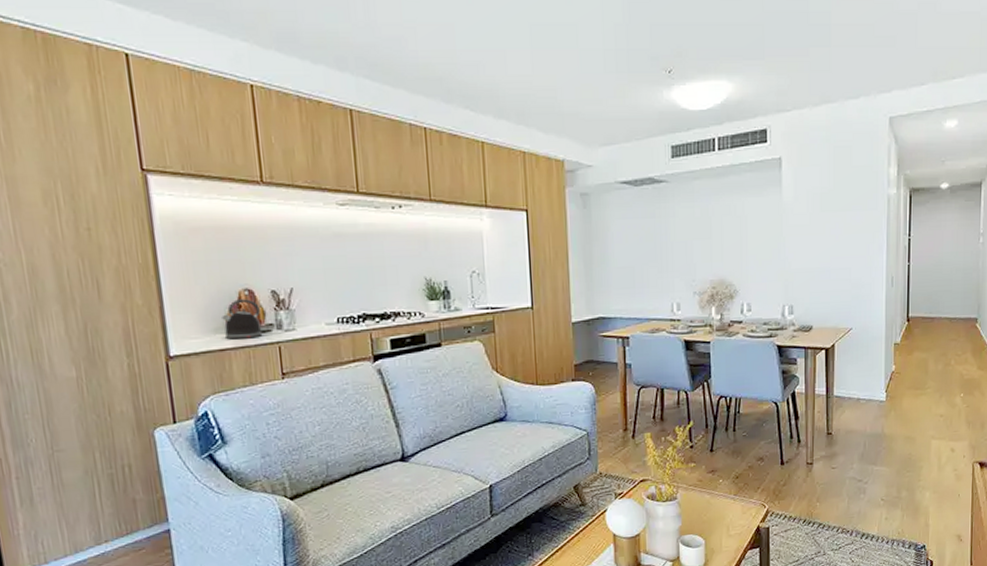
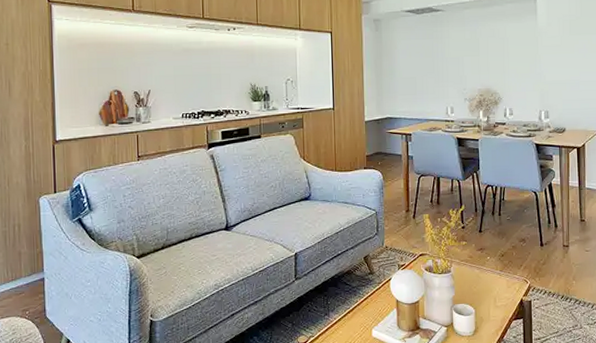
kettle: present [222,299,264,340] -> none [96,98,127,129]

